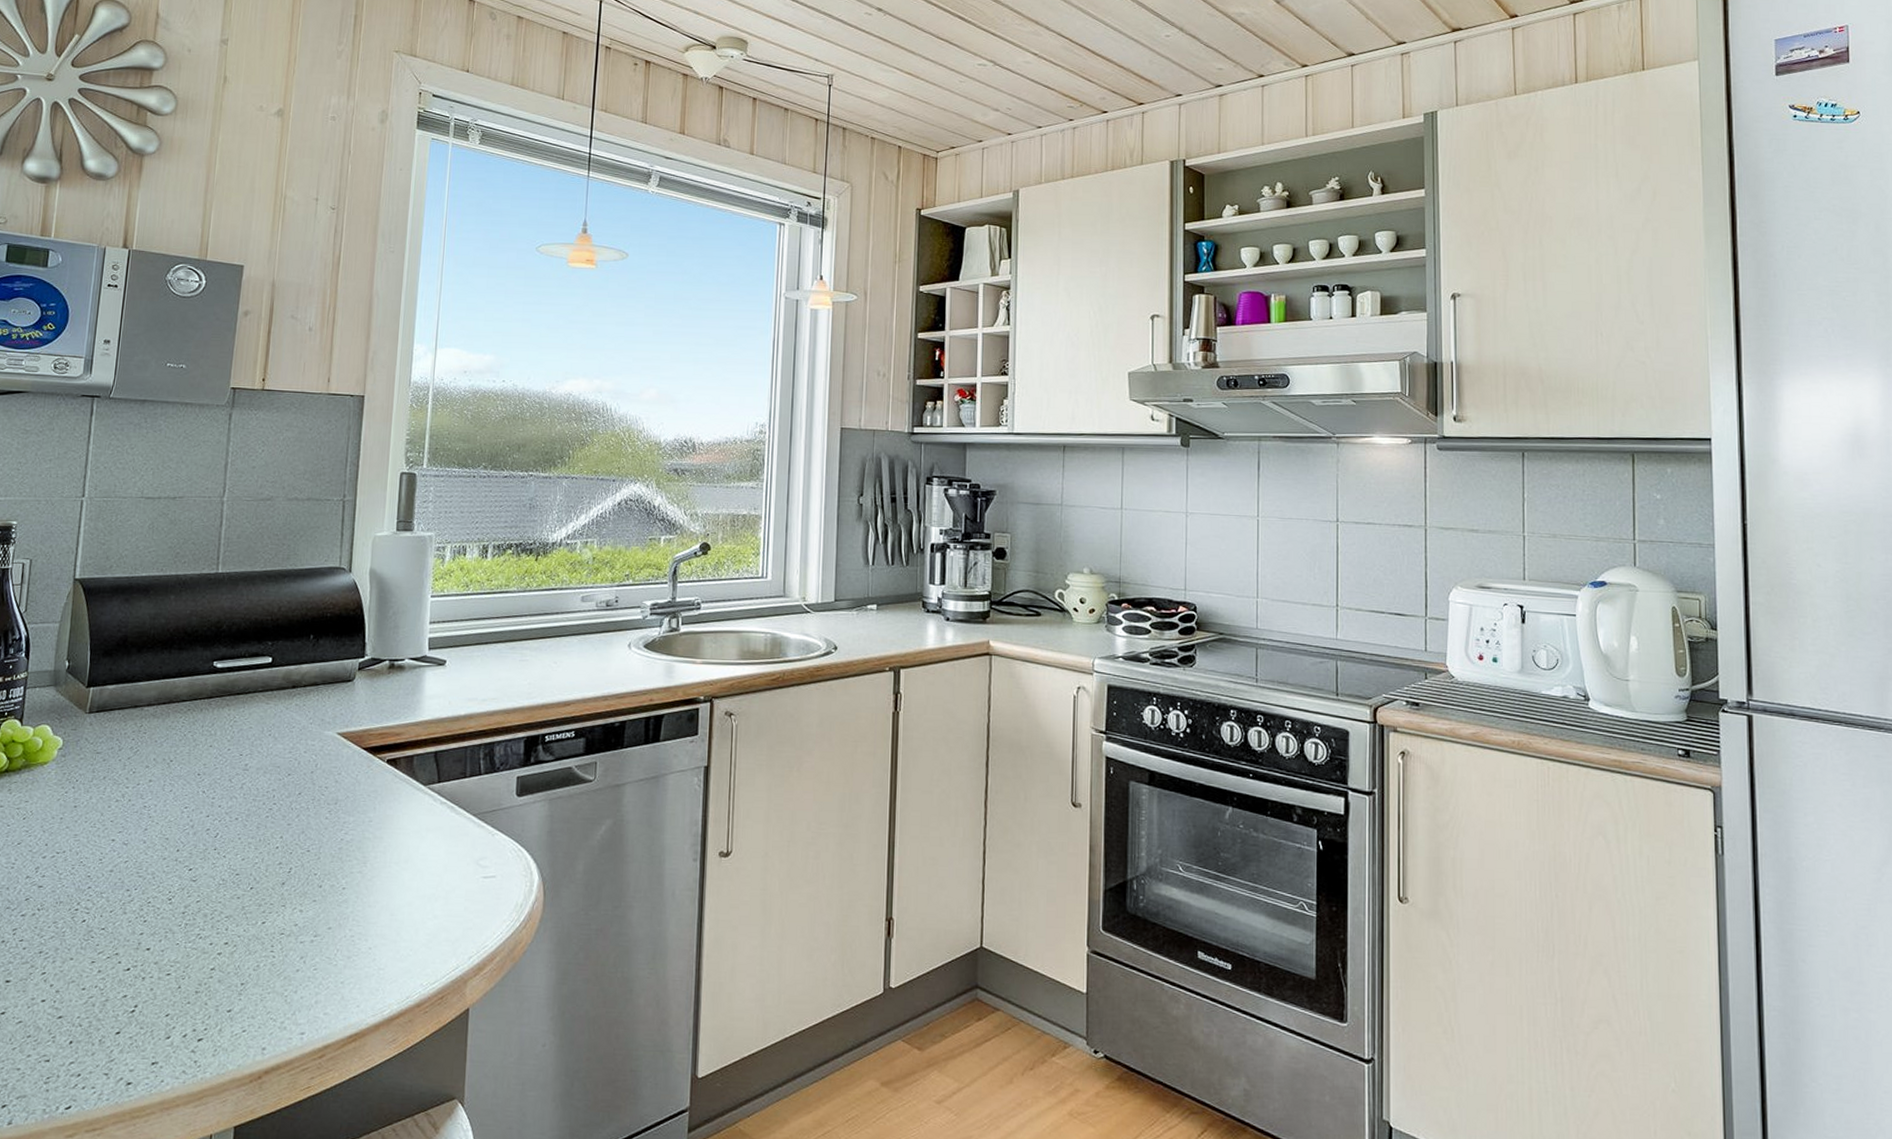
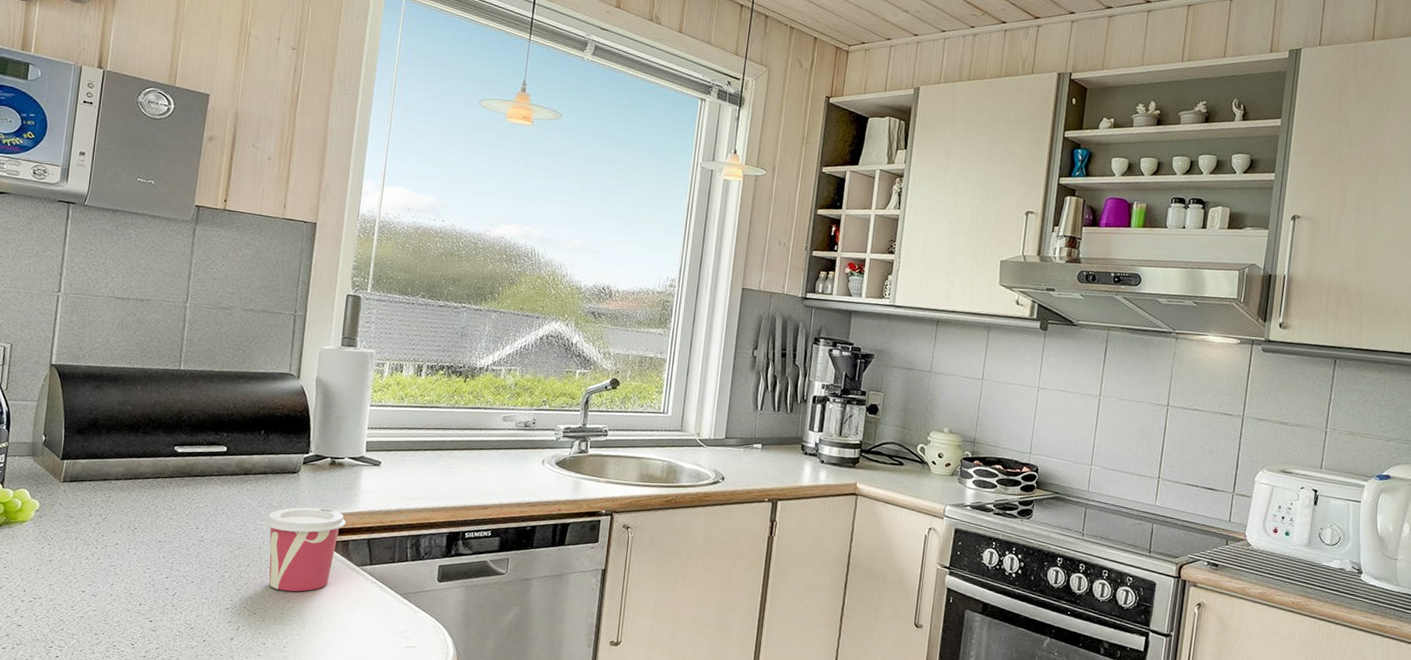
cup: none [316,720,409,822] -> present [264,507,346,592]

